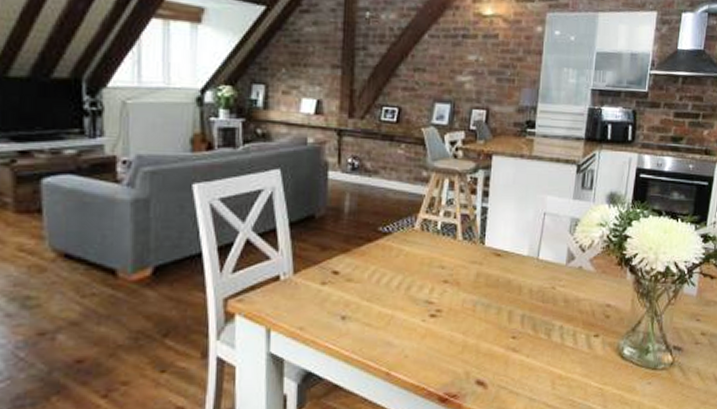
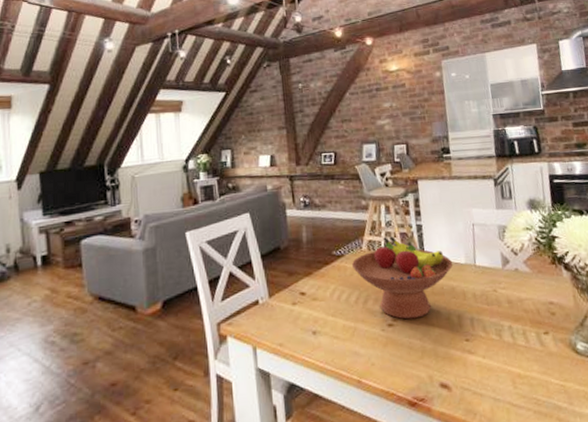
fruit bowl: none [399,217,515,311] -> present [351,236,453,320]

